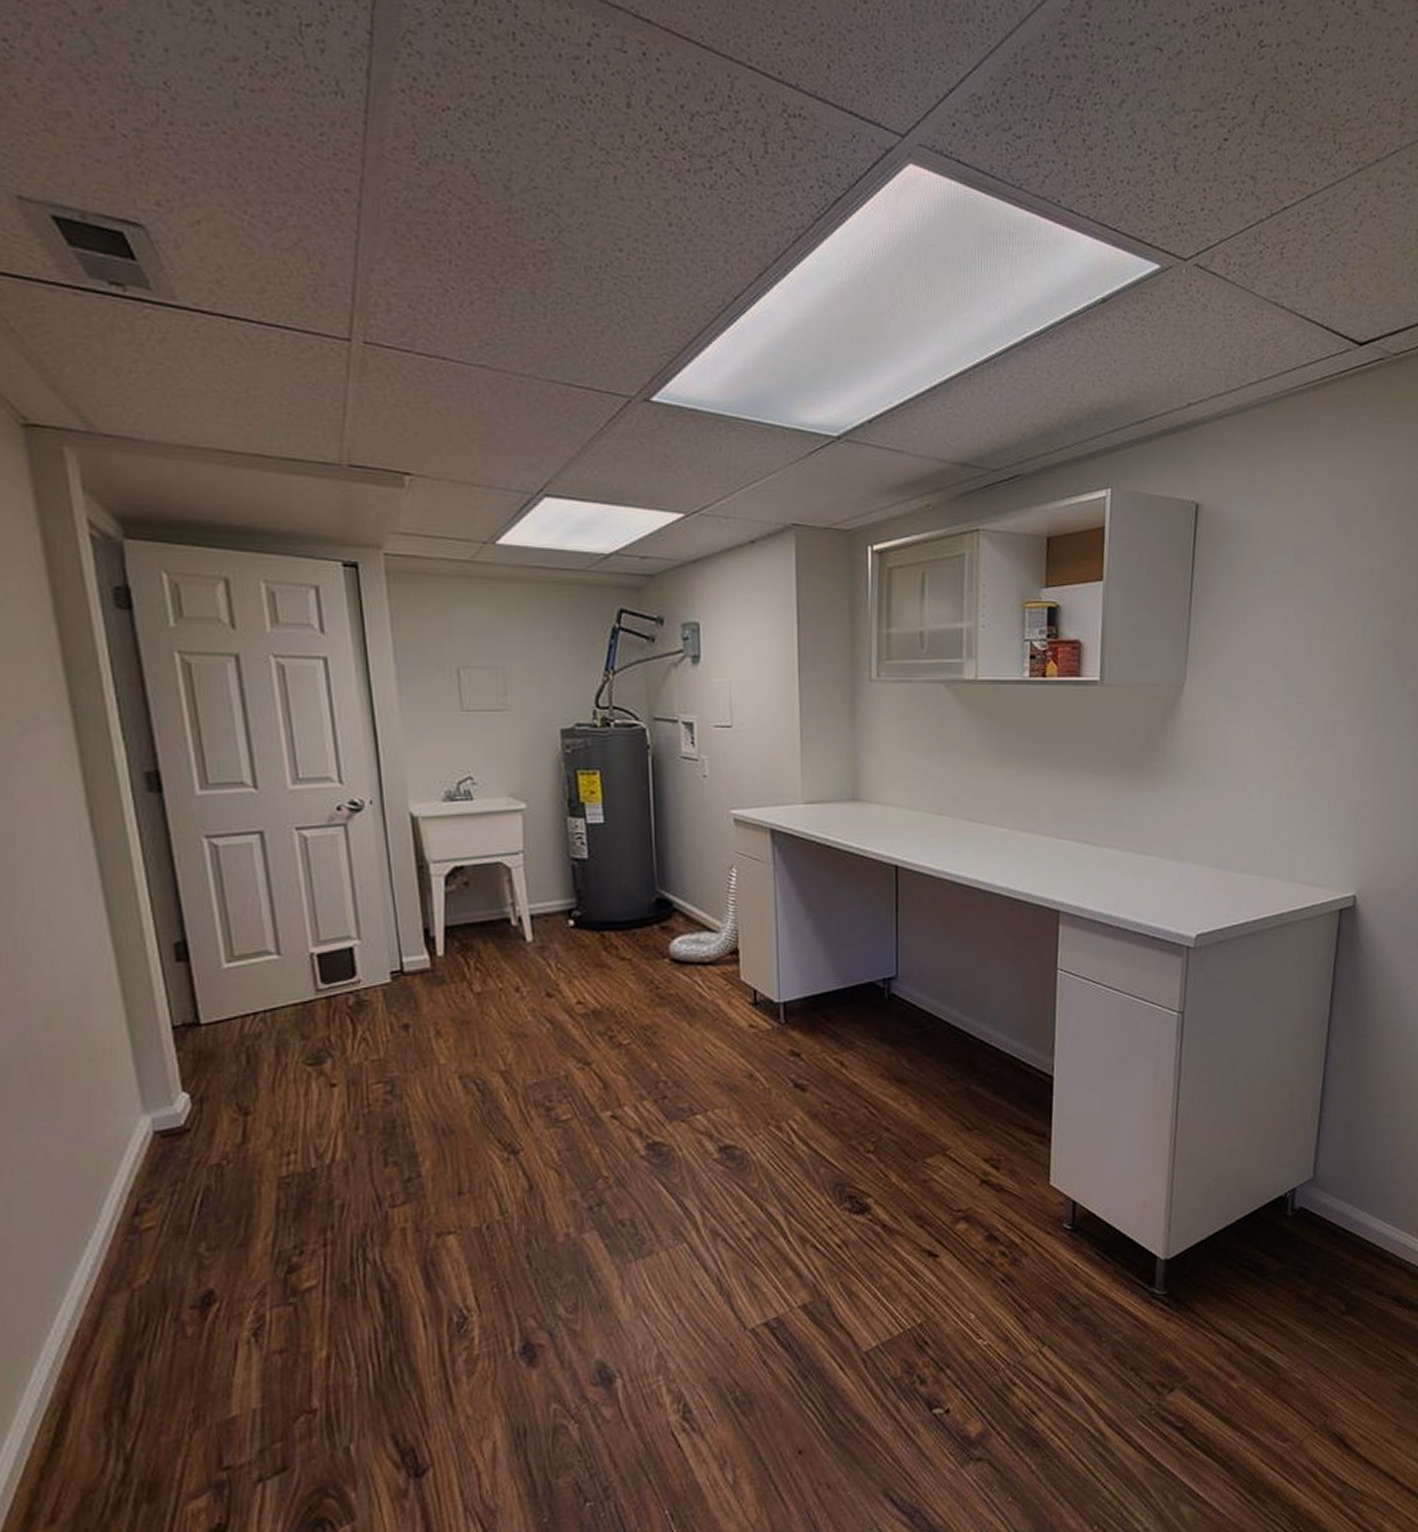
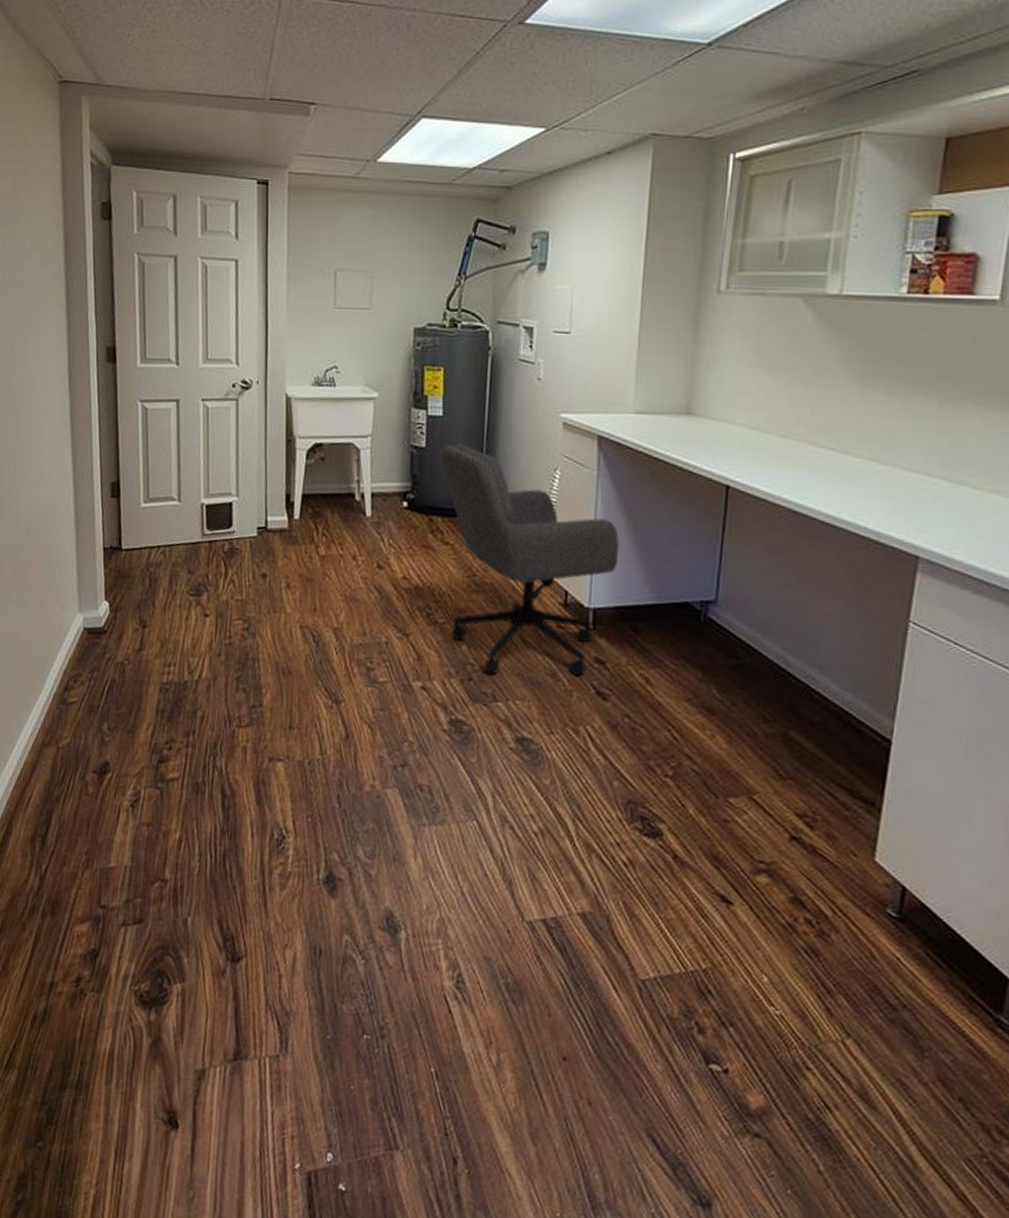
office chair: none [607,850,803,1087] -> present [441,442,619,676]

